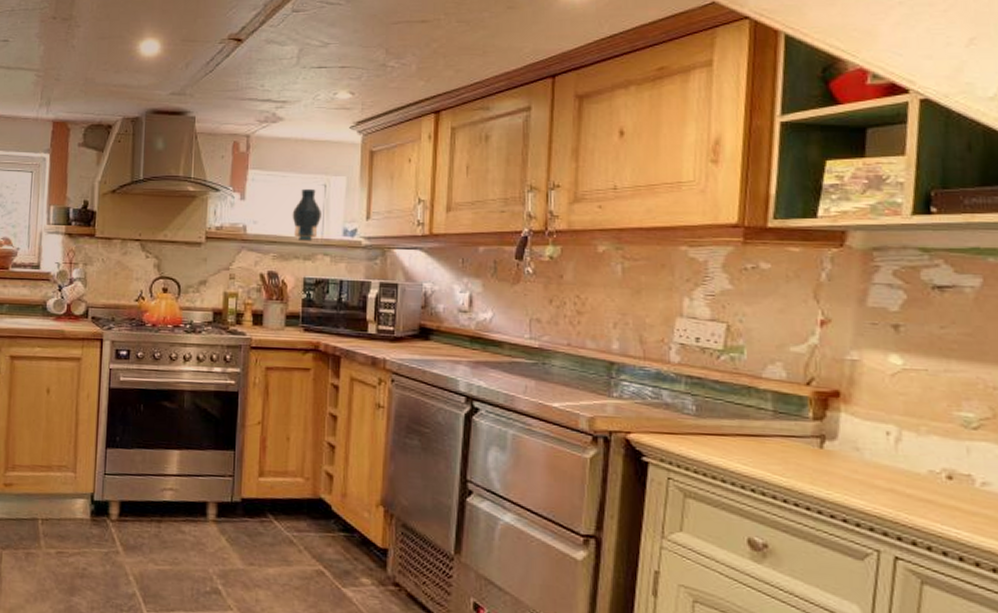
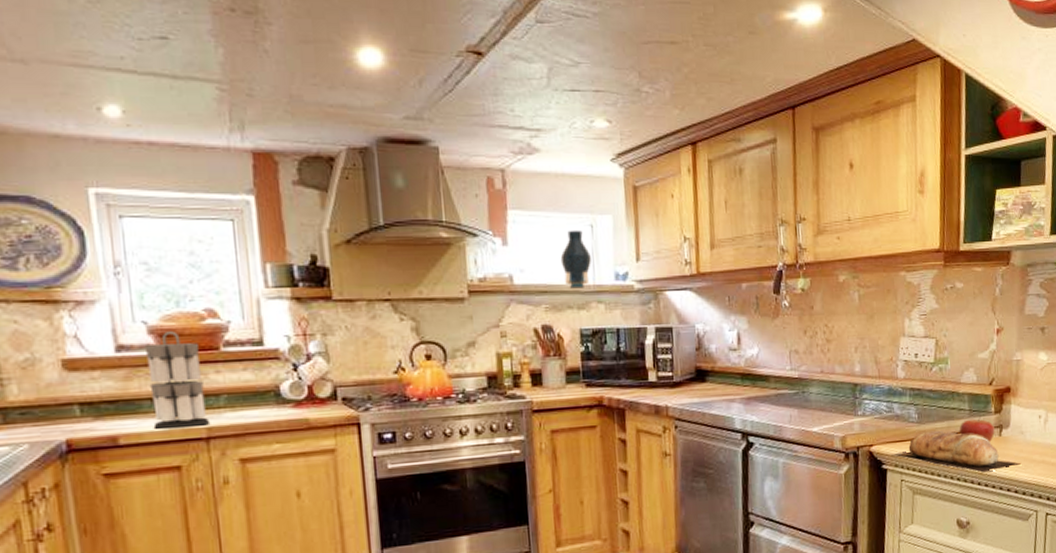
bread loaf: none [656,427,853,489] -> present [891,430,1021,473]
fruit: none [756,419,813,453] -> present [959,415,995,442]

